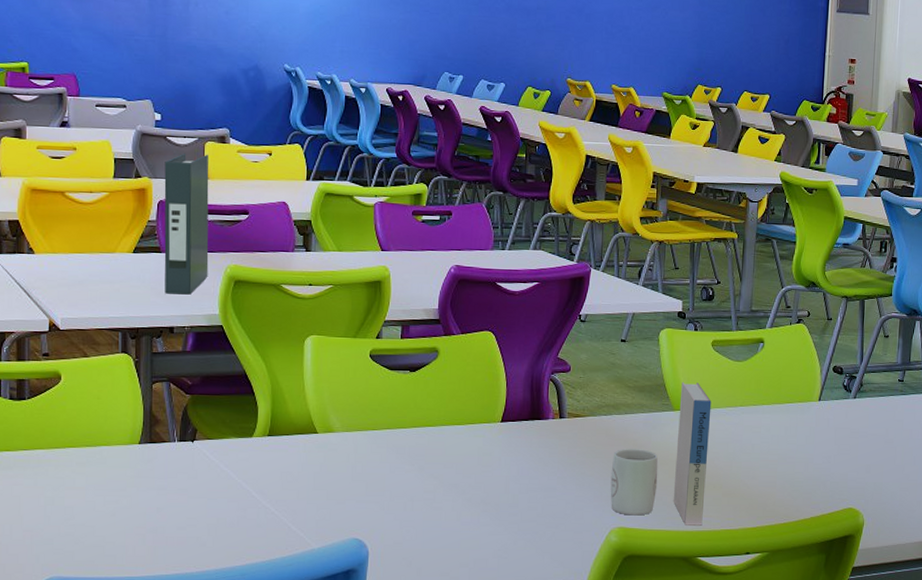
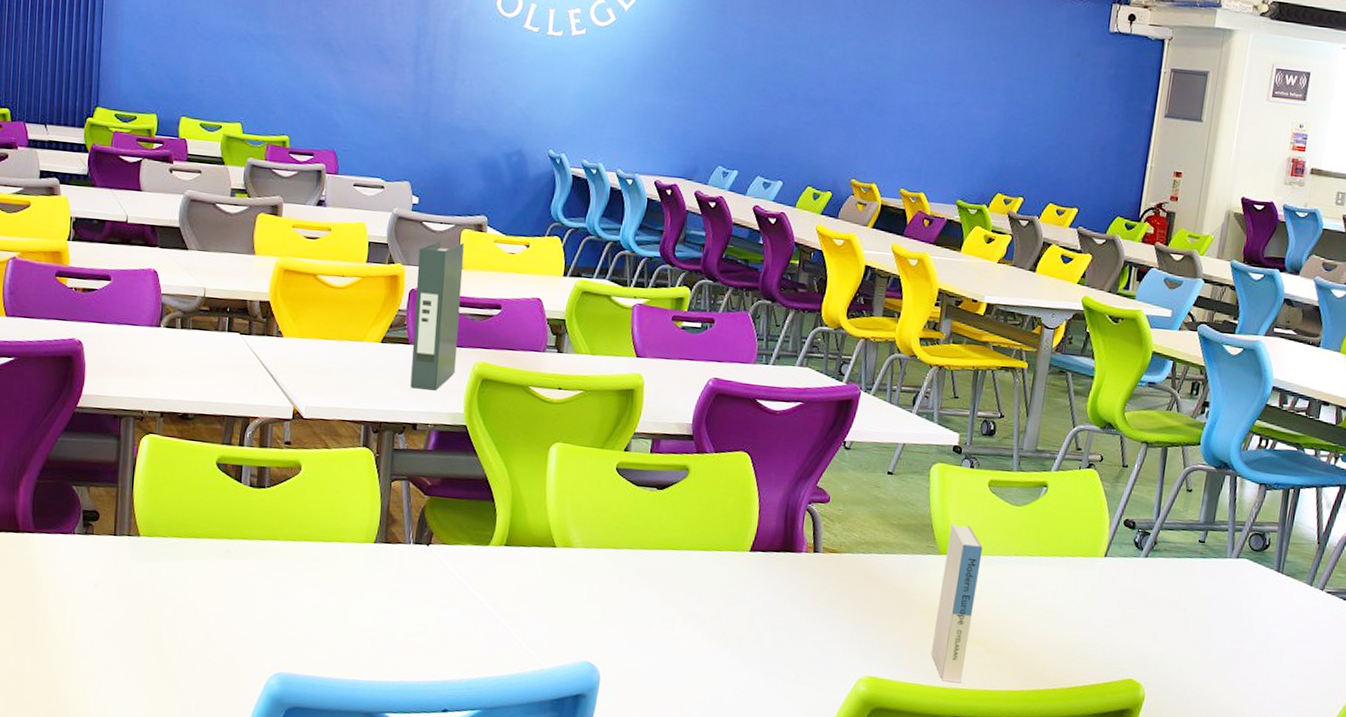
mug: present [610,449,659,516] -> none [862,591,918,666]

